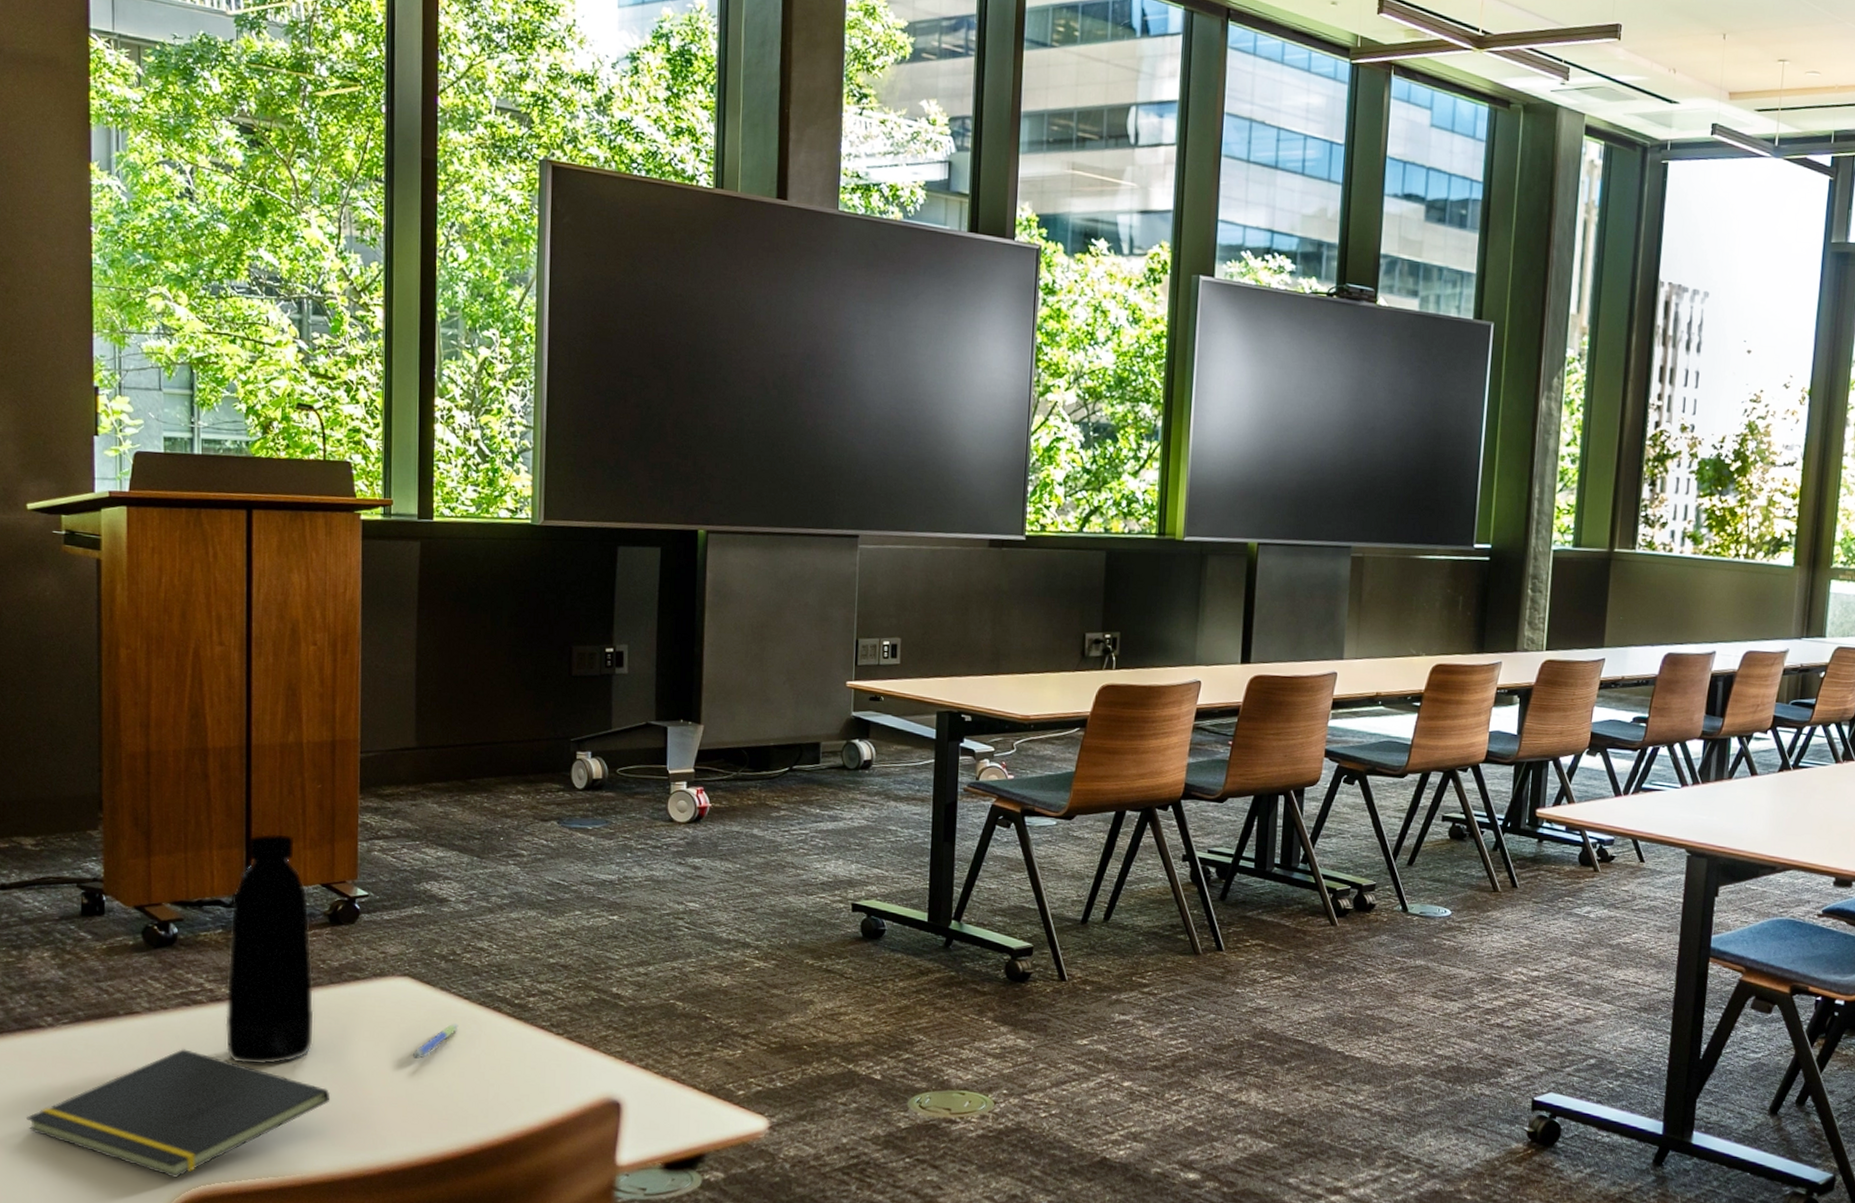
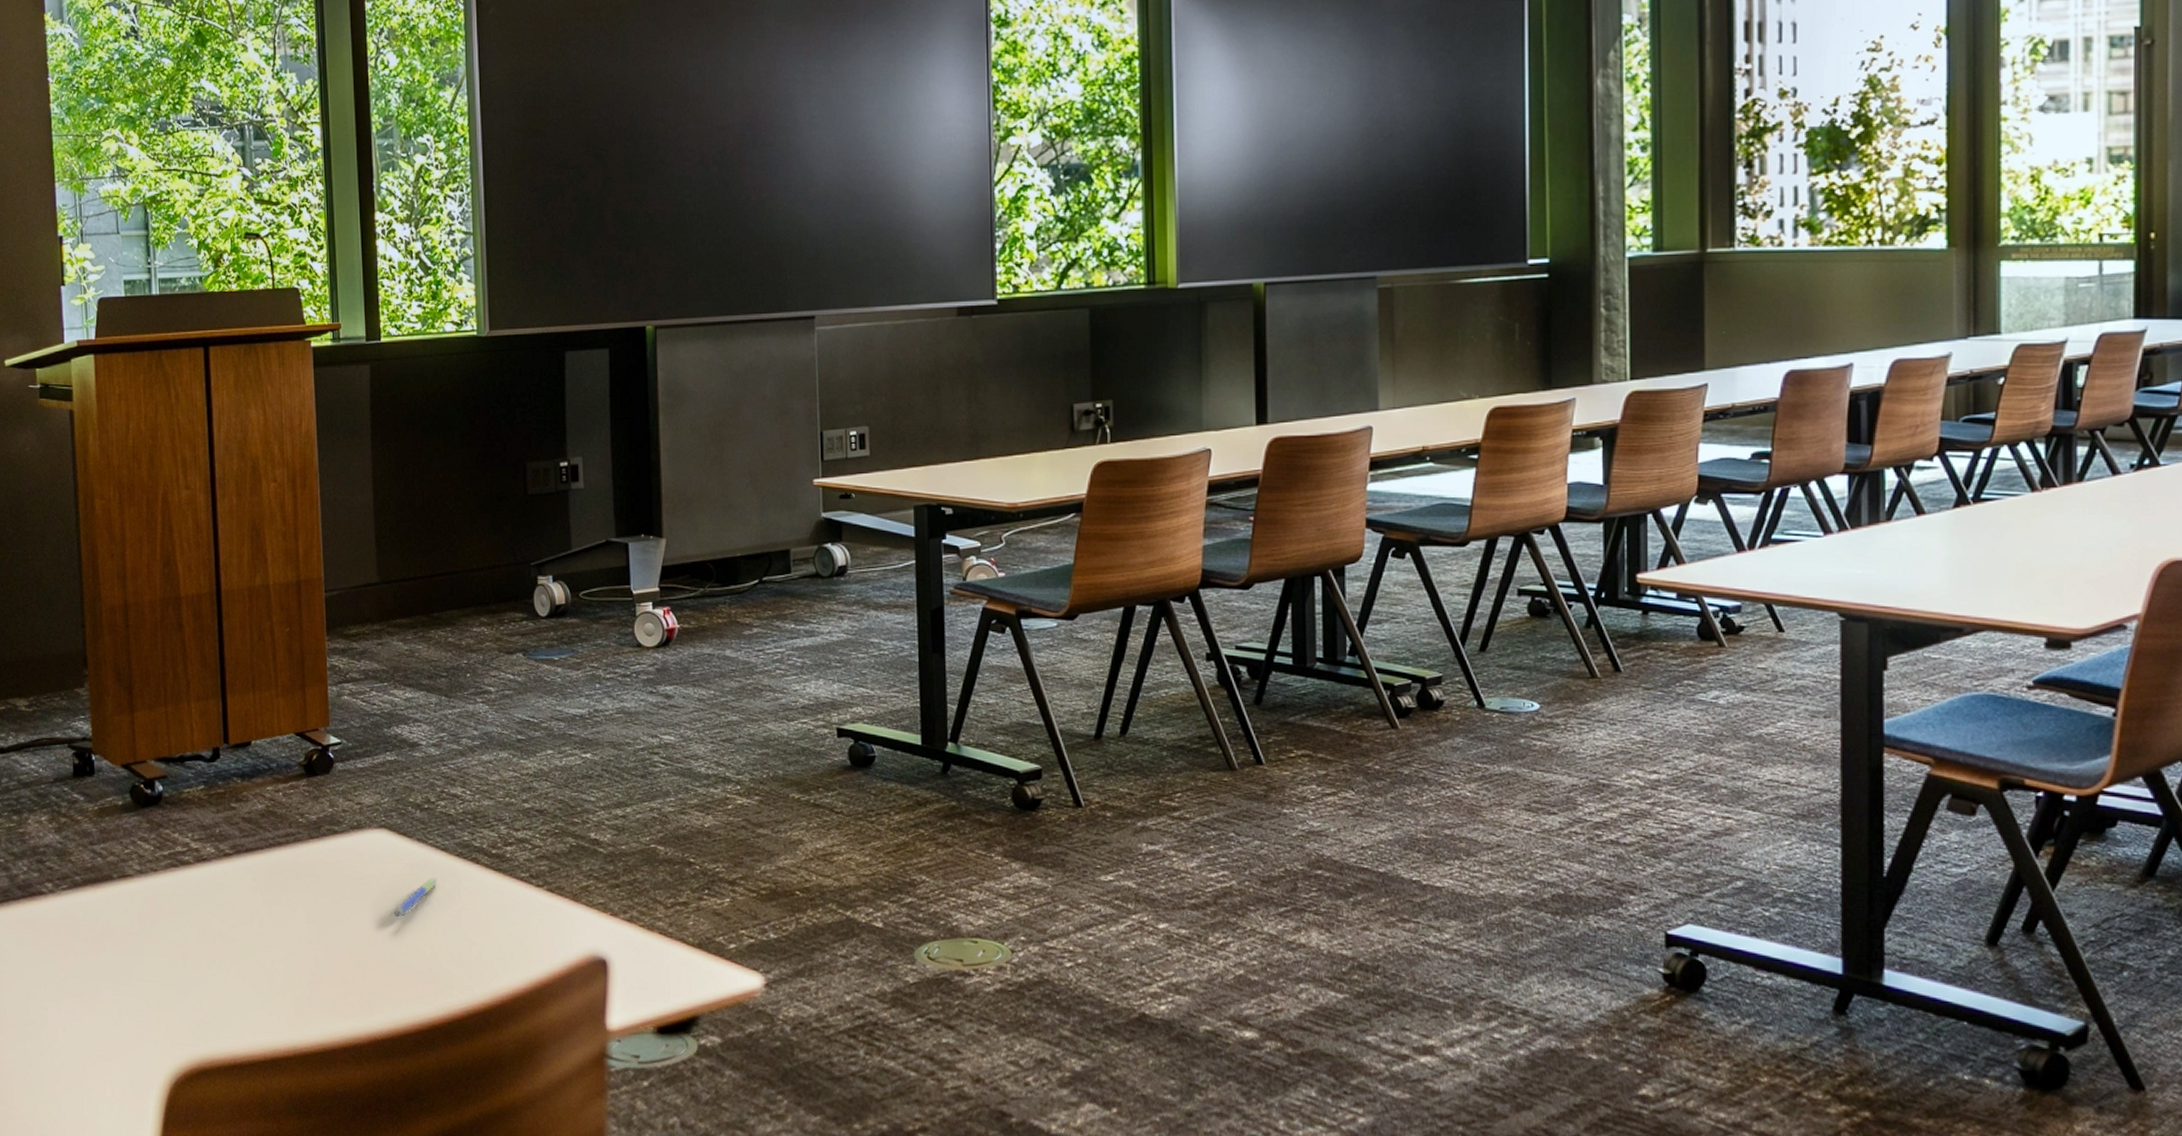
notepad: present [27,1049,330,1178] -> none [34,913,317,1049]
bottle: present [225,833,314,1065] -> none [211,682,297,928]

